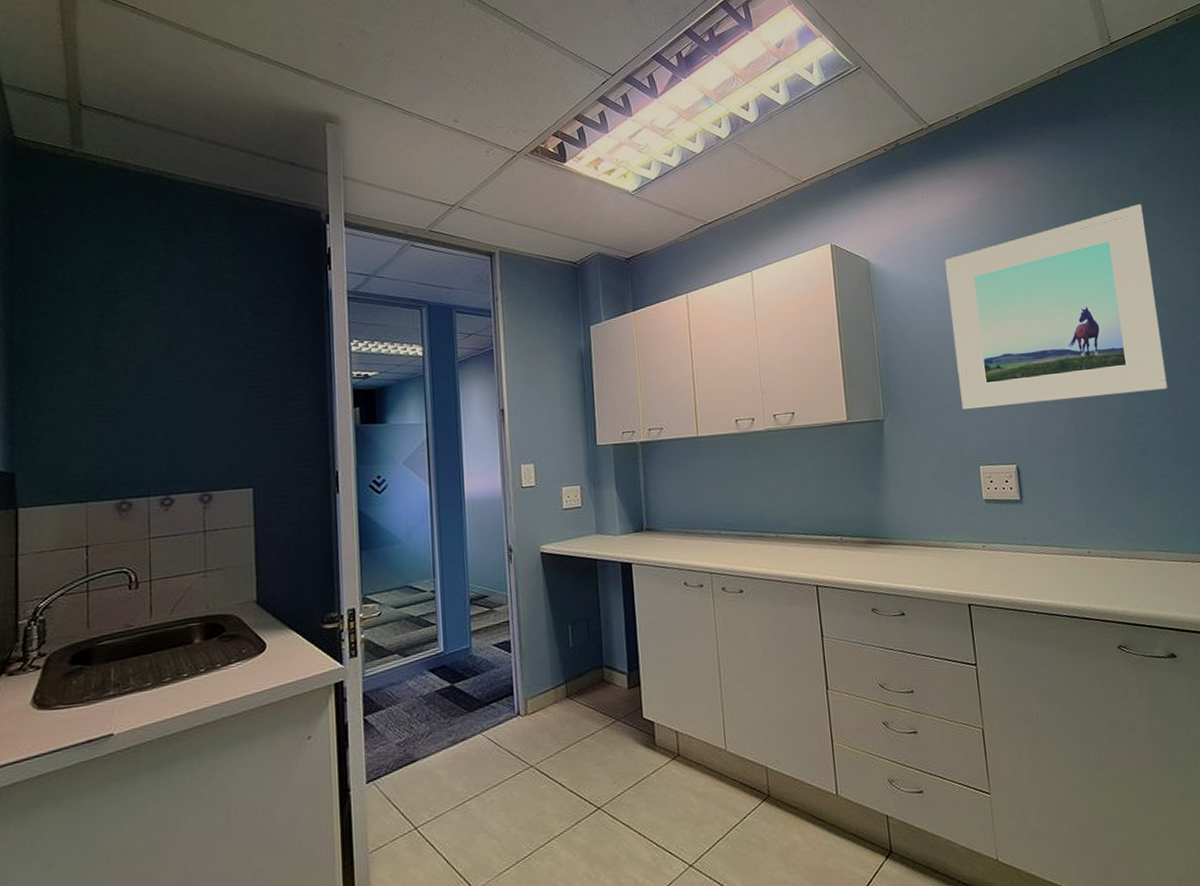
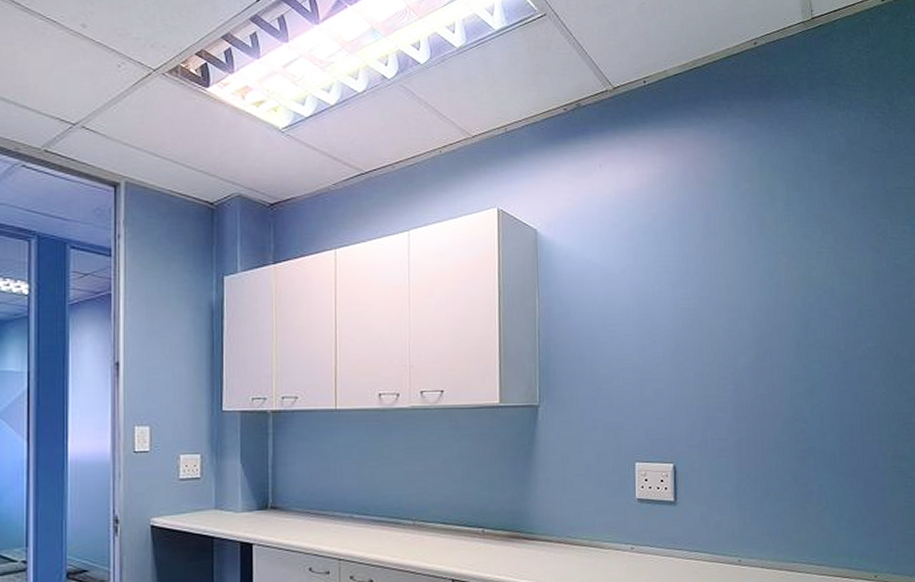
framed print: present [944,204,1168,410] -> none [618,196,836,402]

